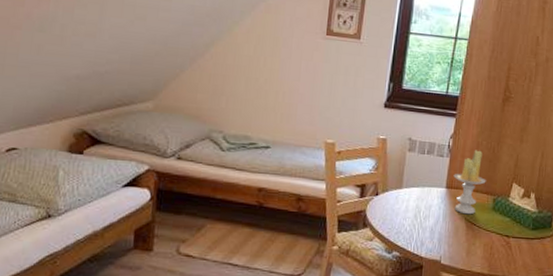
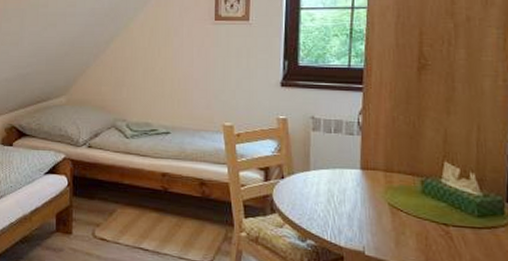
candle: present [453,150,486,215] -> none [368,126,409,199]

